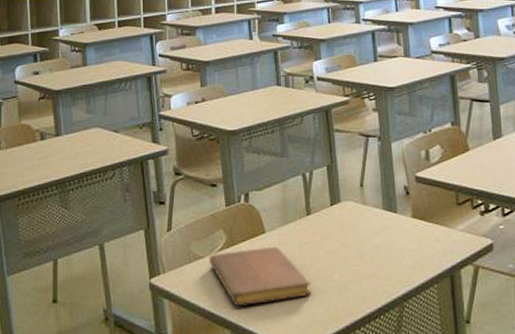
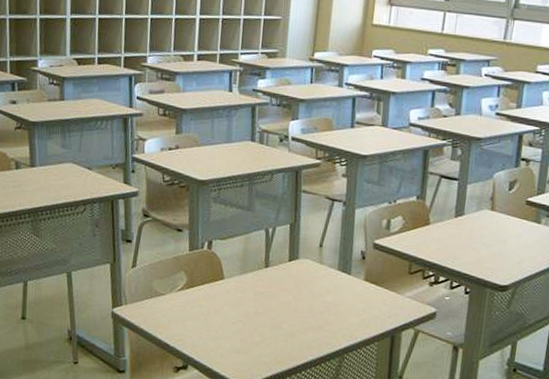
notebook: present [209,246,312,307] -> none [168,292,262,341]

